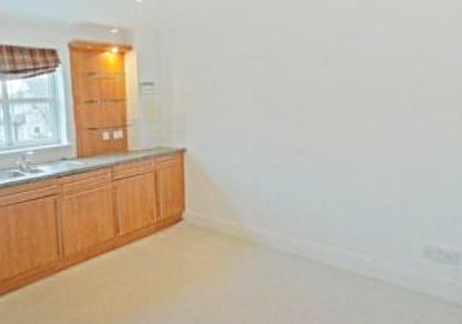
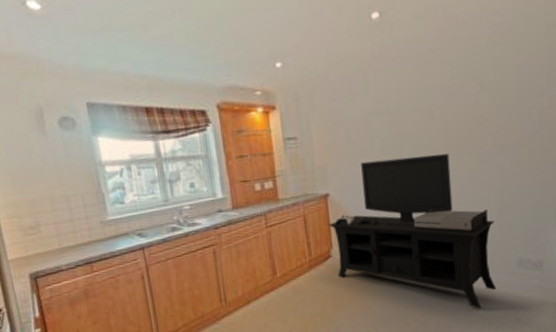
media console: none [182,109,397,301] -> present [328,154,497,309]

